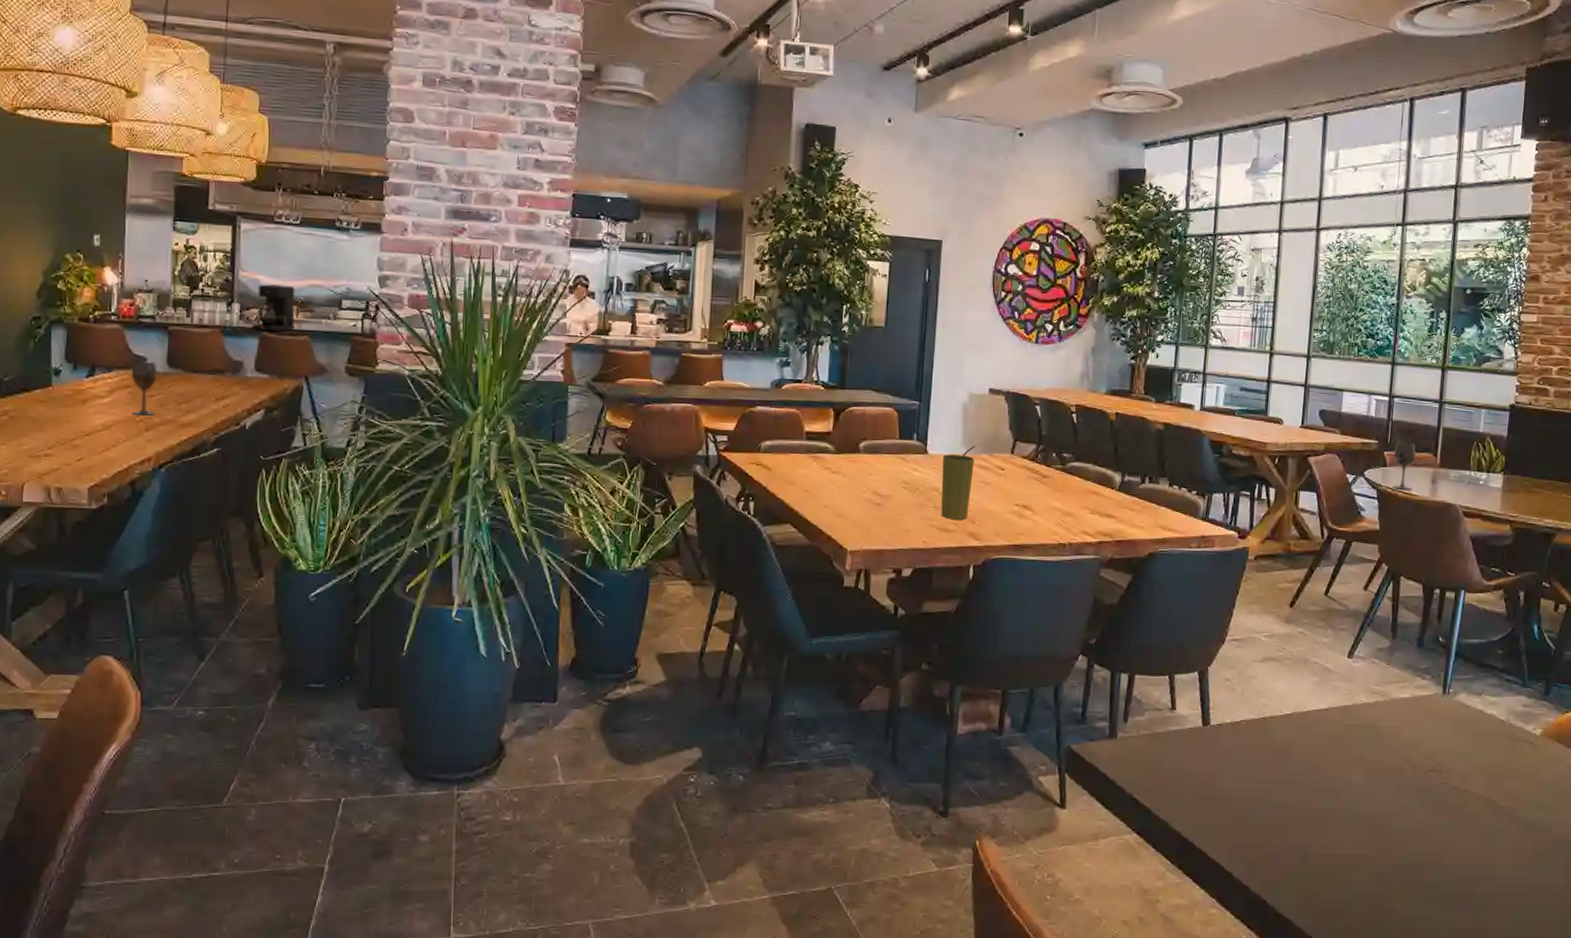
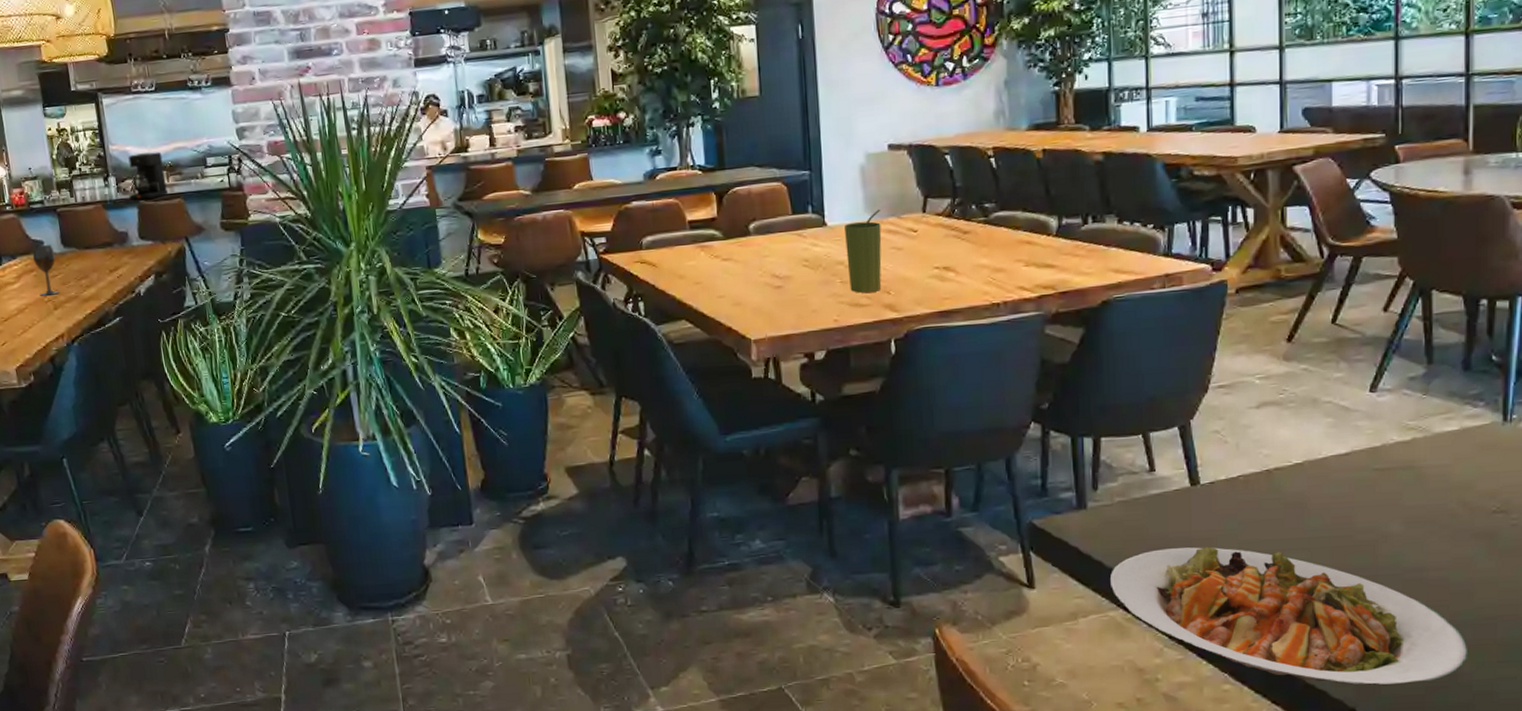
salad: none [1129,781,1402,917] -> present [1110,546,1469,685]
wine glass: present [1392,442,1416,490] -> none [1409,129,1439,188]

